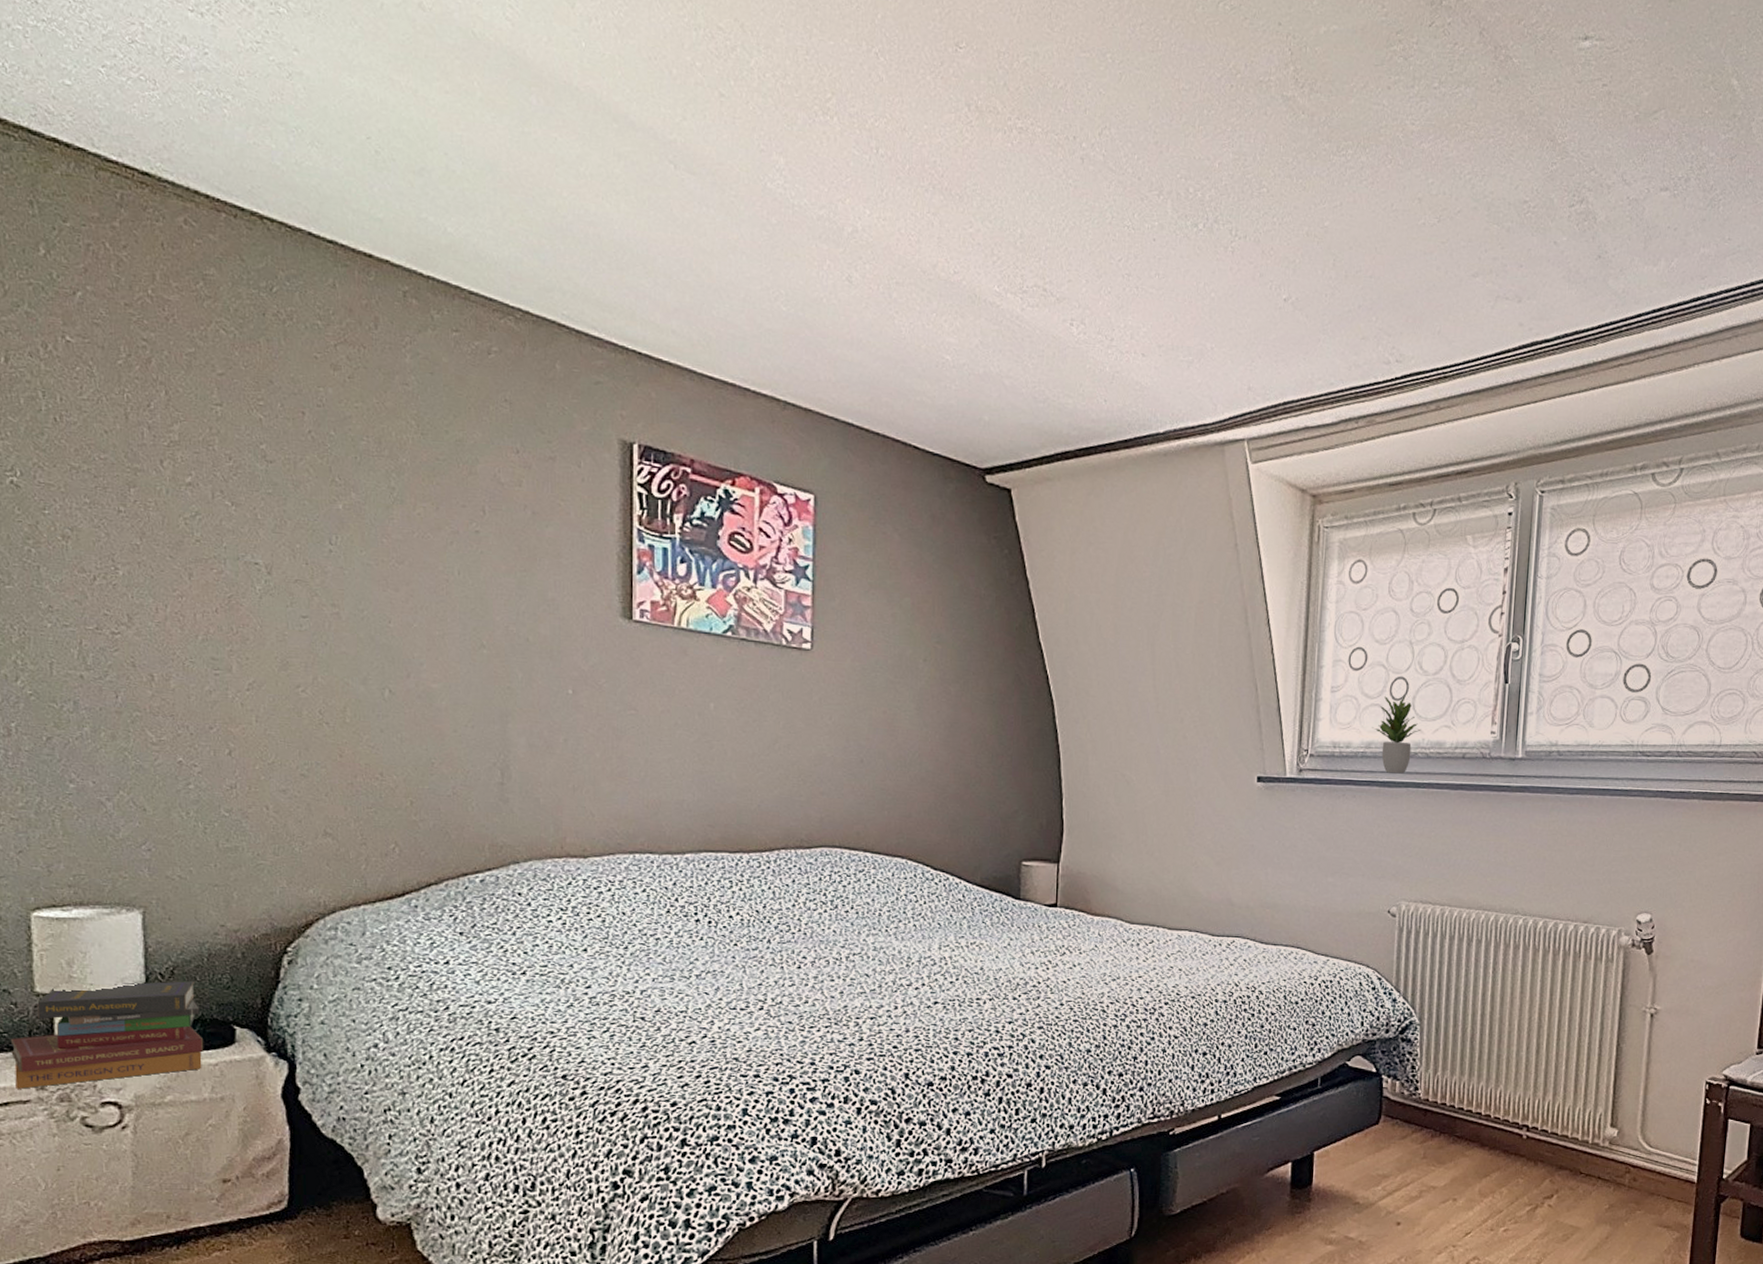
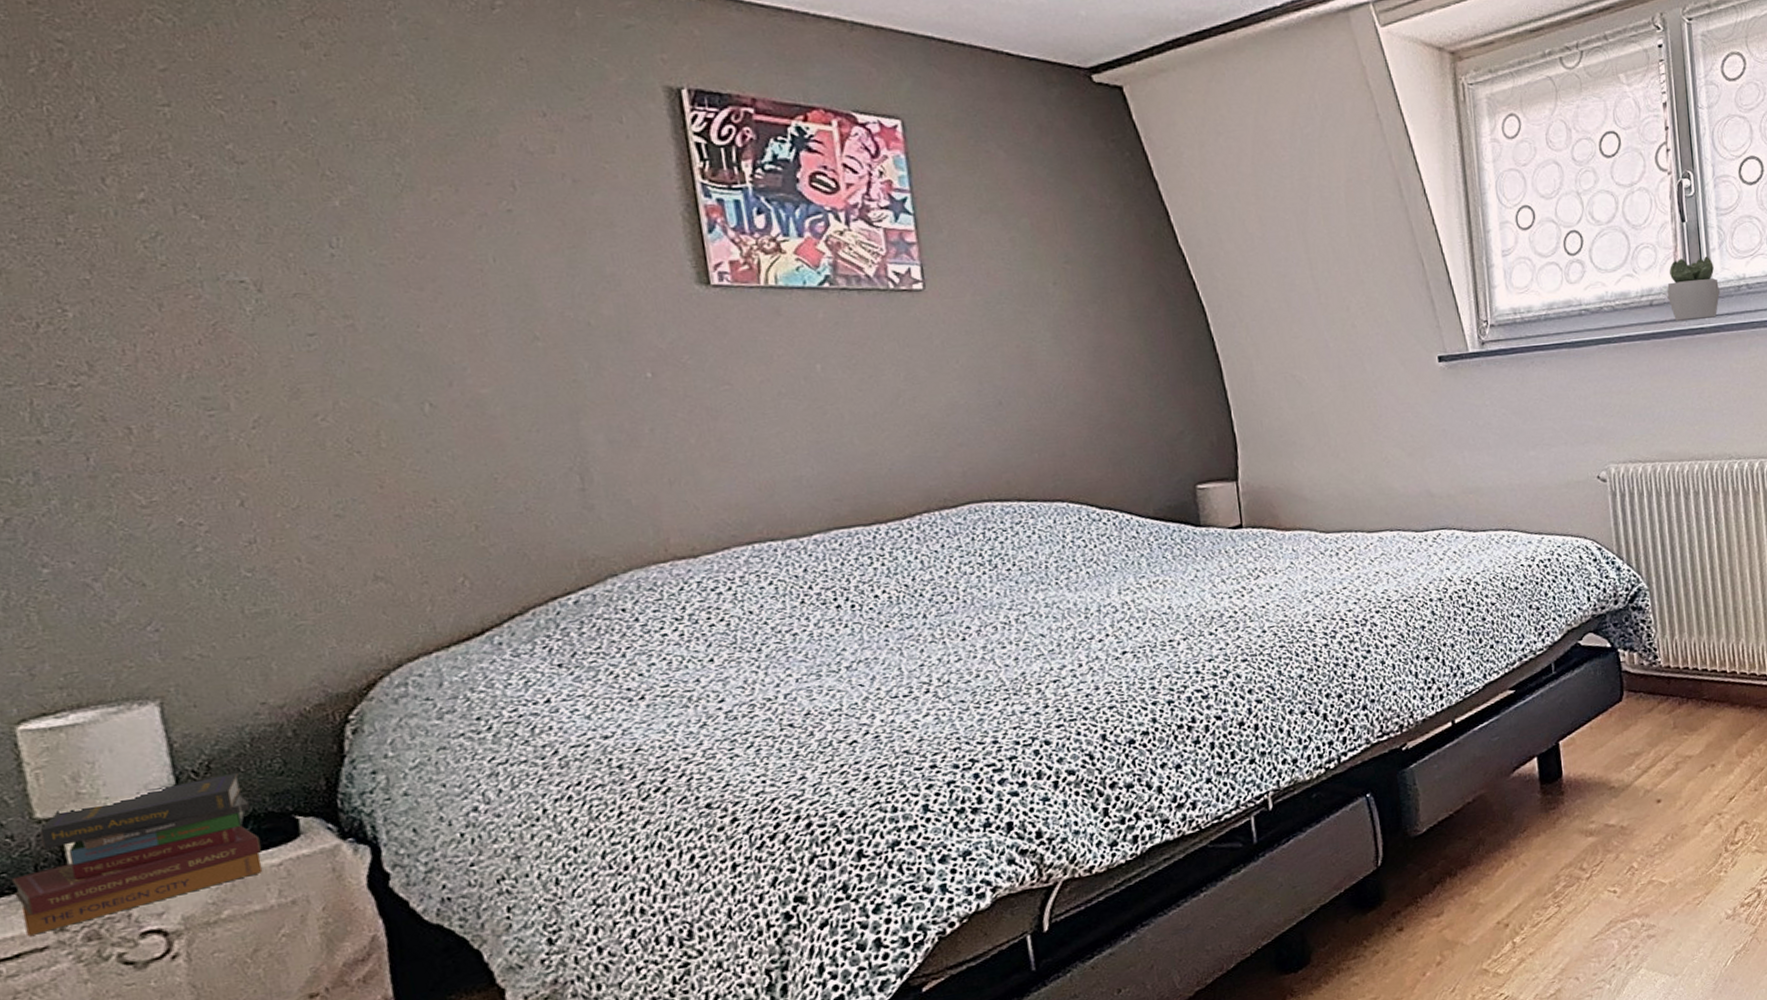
potted plant: present [1372,696,1421,774] -> none [1551,250,1603,333]
succulent plant: none [1480,717,1531,779] -> present [1667,256,1720,322]

